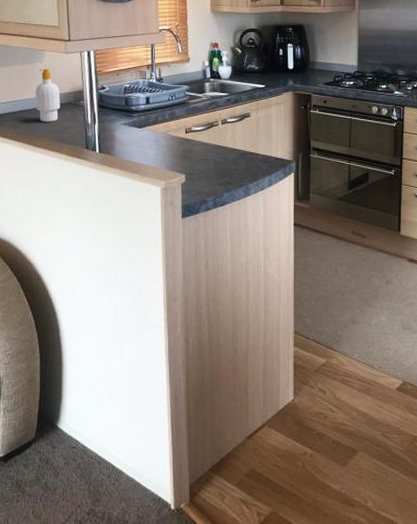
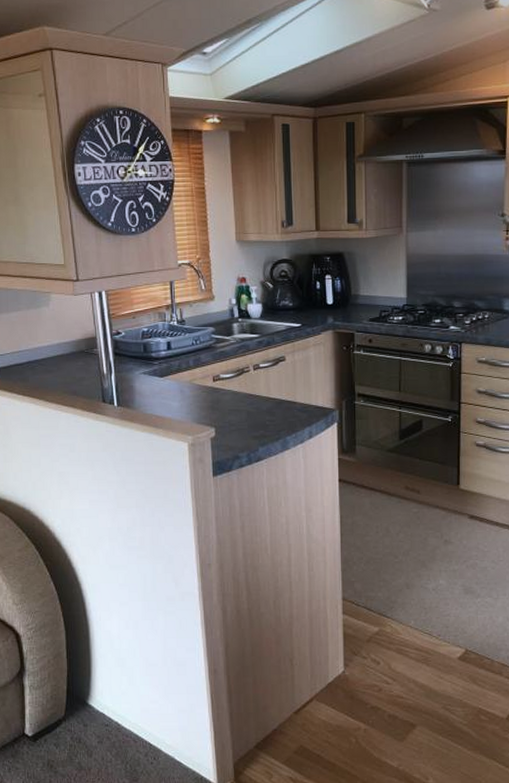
soap bottle: present [35,68,61,122] -> none [42,313,72,374]

